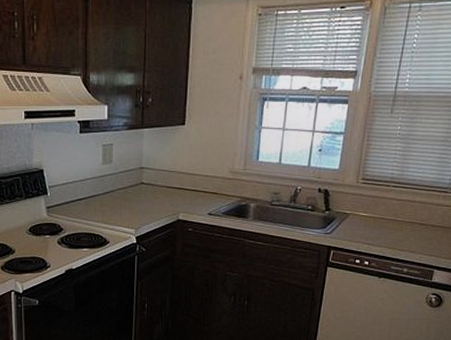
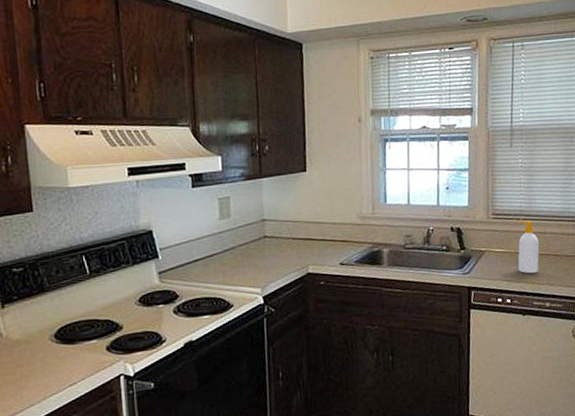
soap bottle: none [381,188,406,240] -> present [518,220,540,274]

